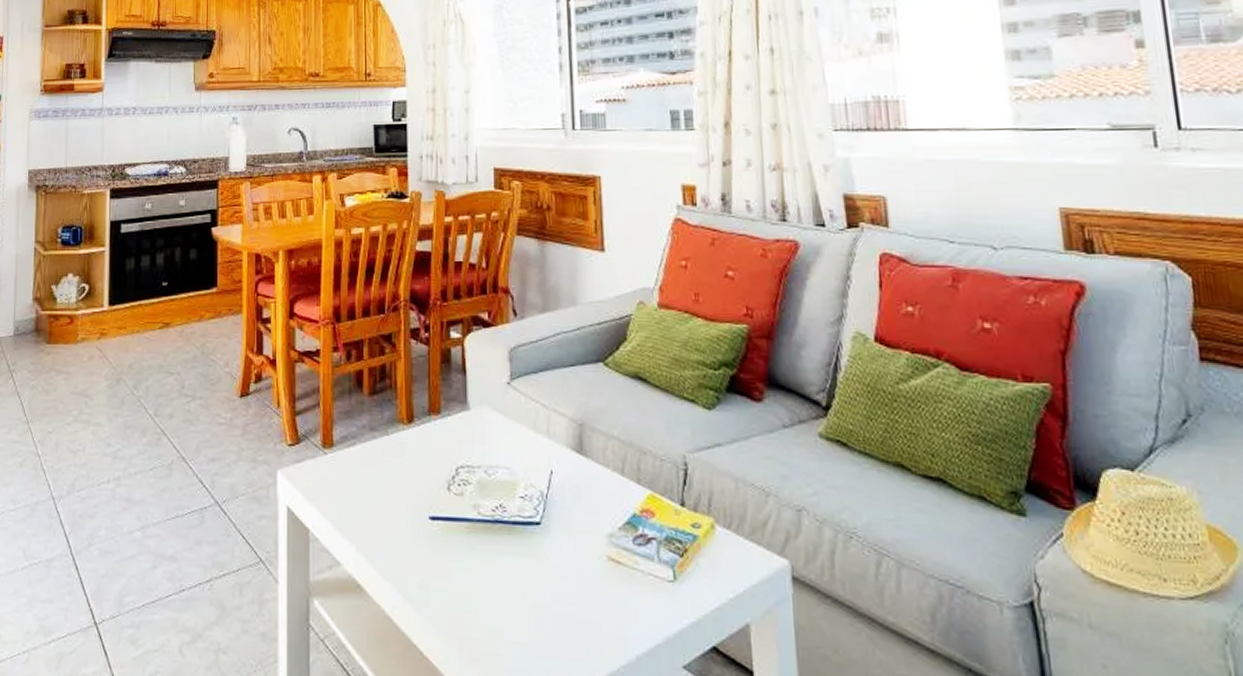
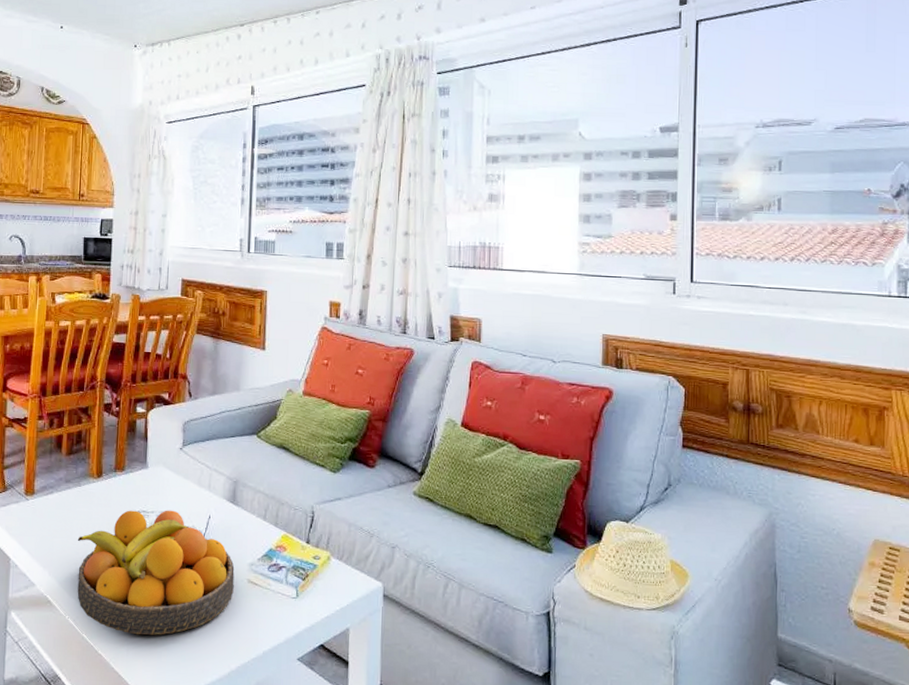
fruit bowl: none [388,463,591,632] -> present [77,510,235,635]

